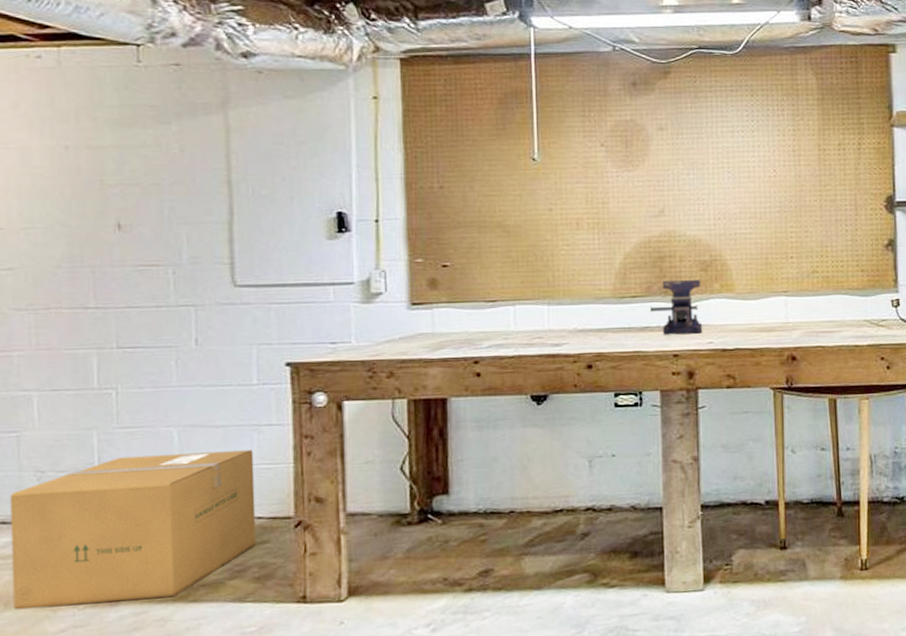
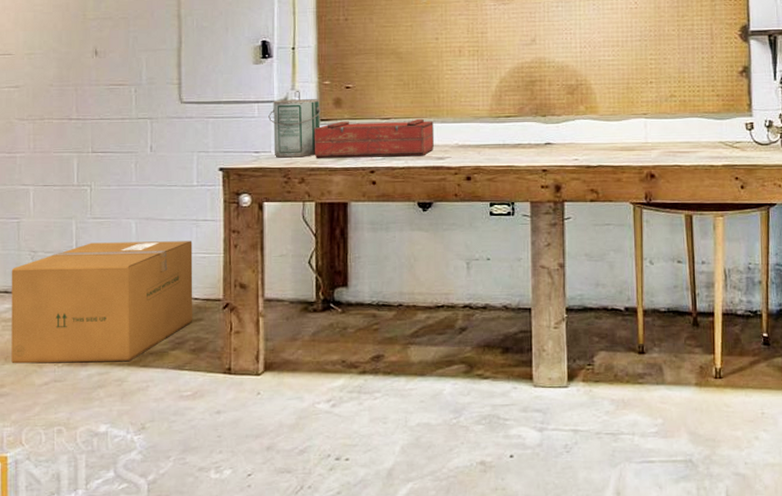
paint can: none [347,280,412,349] -> present [268,99,321,158]
wooden crate: none [404,300,549,349] -> present [314,118,434,158]
bench vise: present [650,279,703,335] -> none [522,101,569,152]

